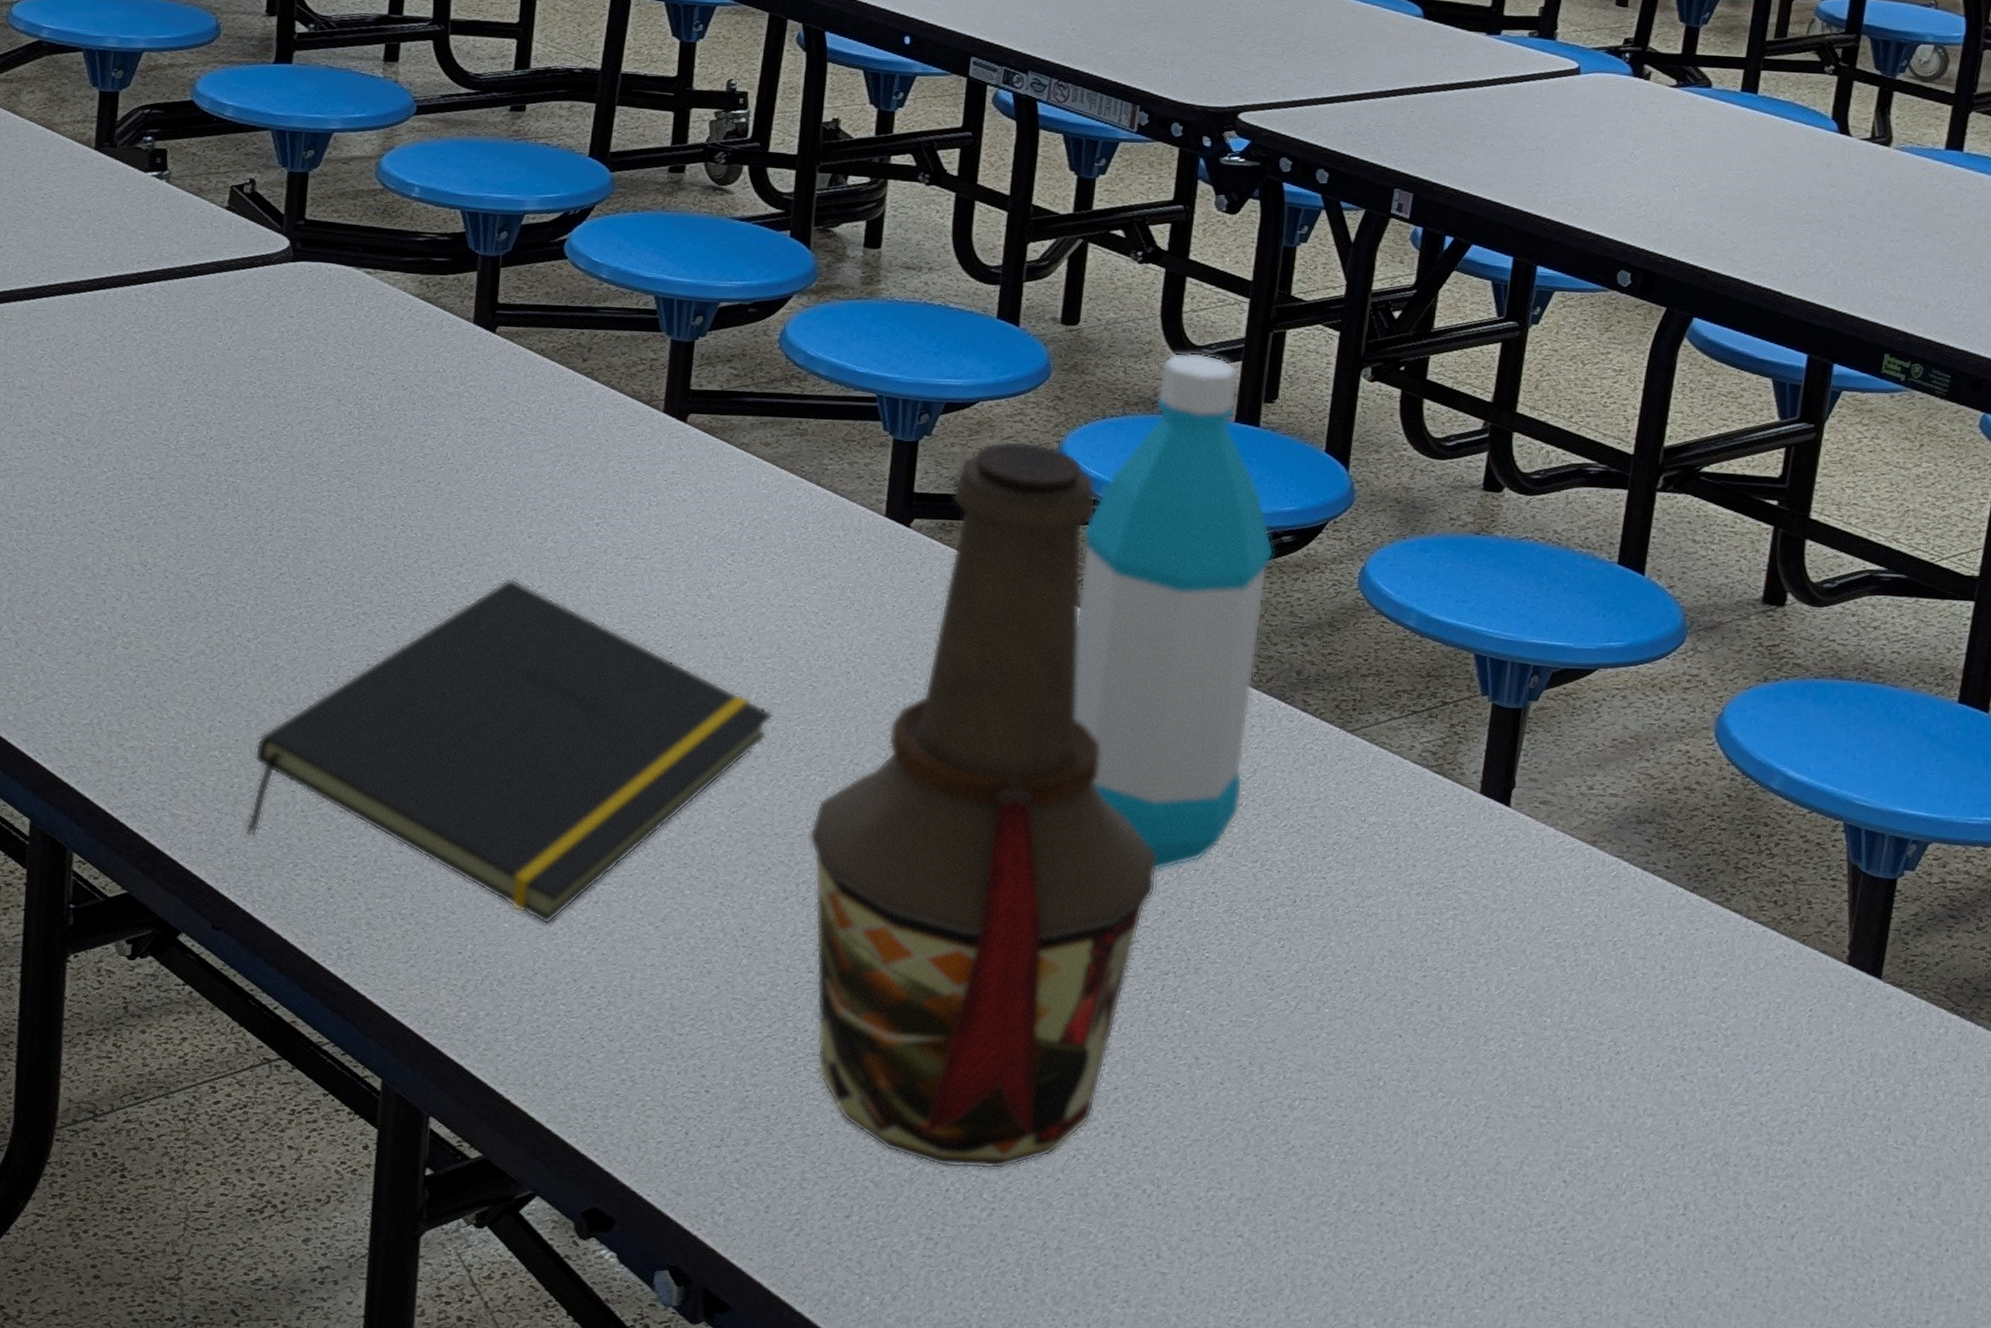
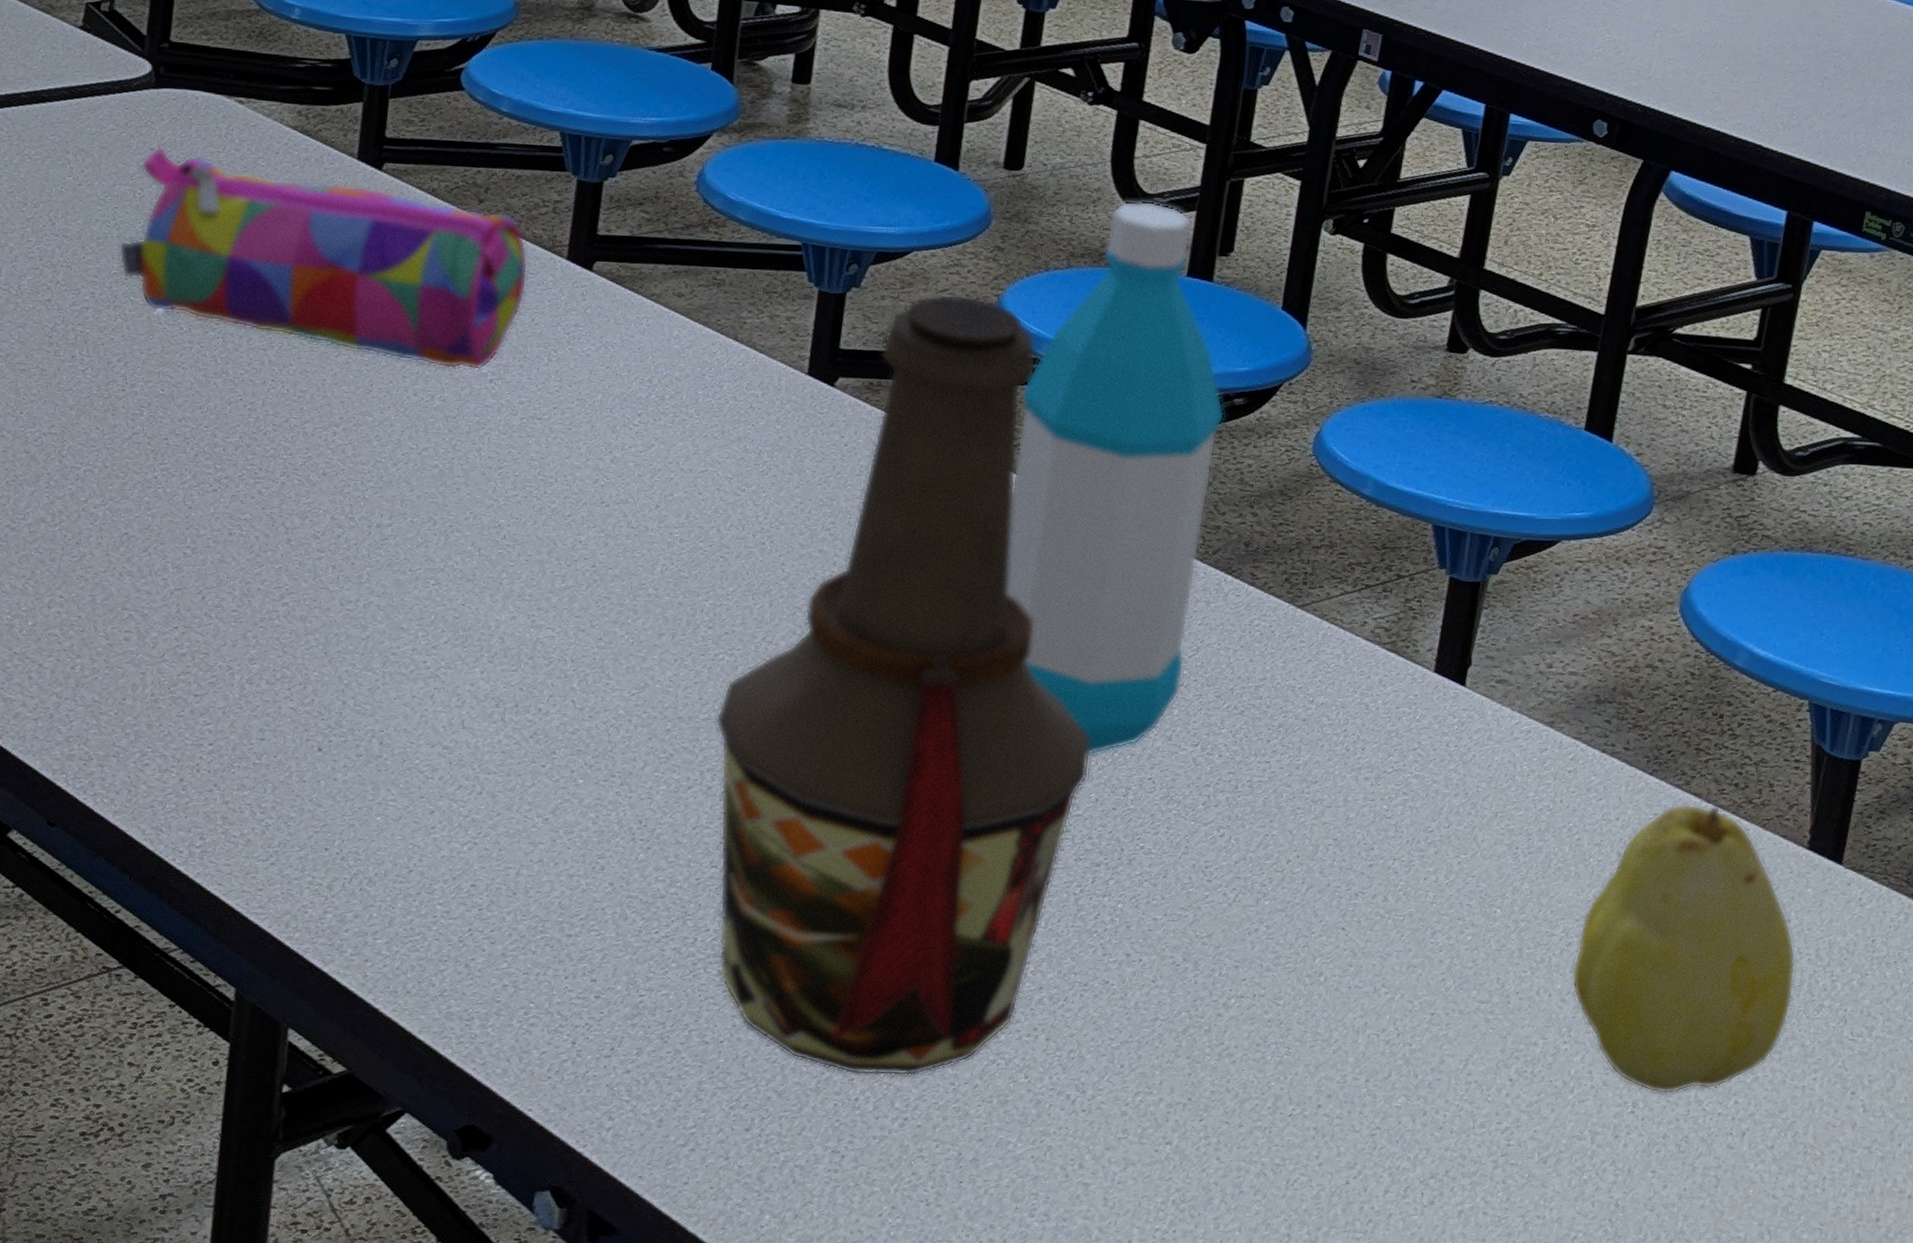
notepad: present [246,578,774,925] -> none [88,439,681,818]
pencil case: none [263,313,629,515] -> present [118,146,529,371]
fruit: none [1620,920,1839,1198] -> present [1571,804,1796,1095]

